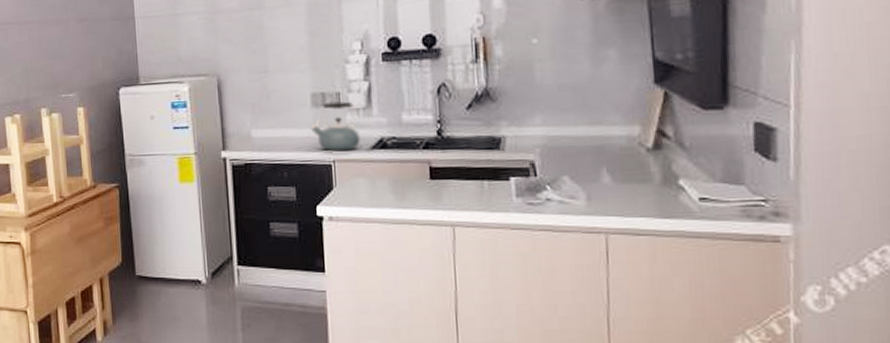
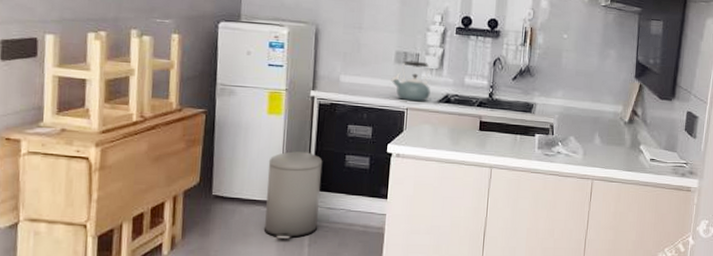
pedal bin: none [187,222,249,322] -> present [265,151,323,239]

